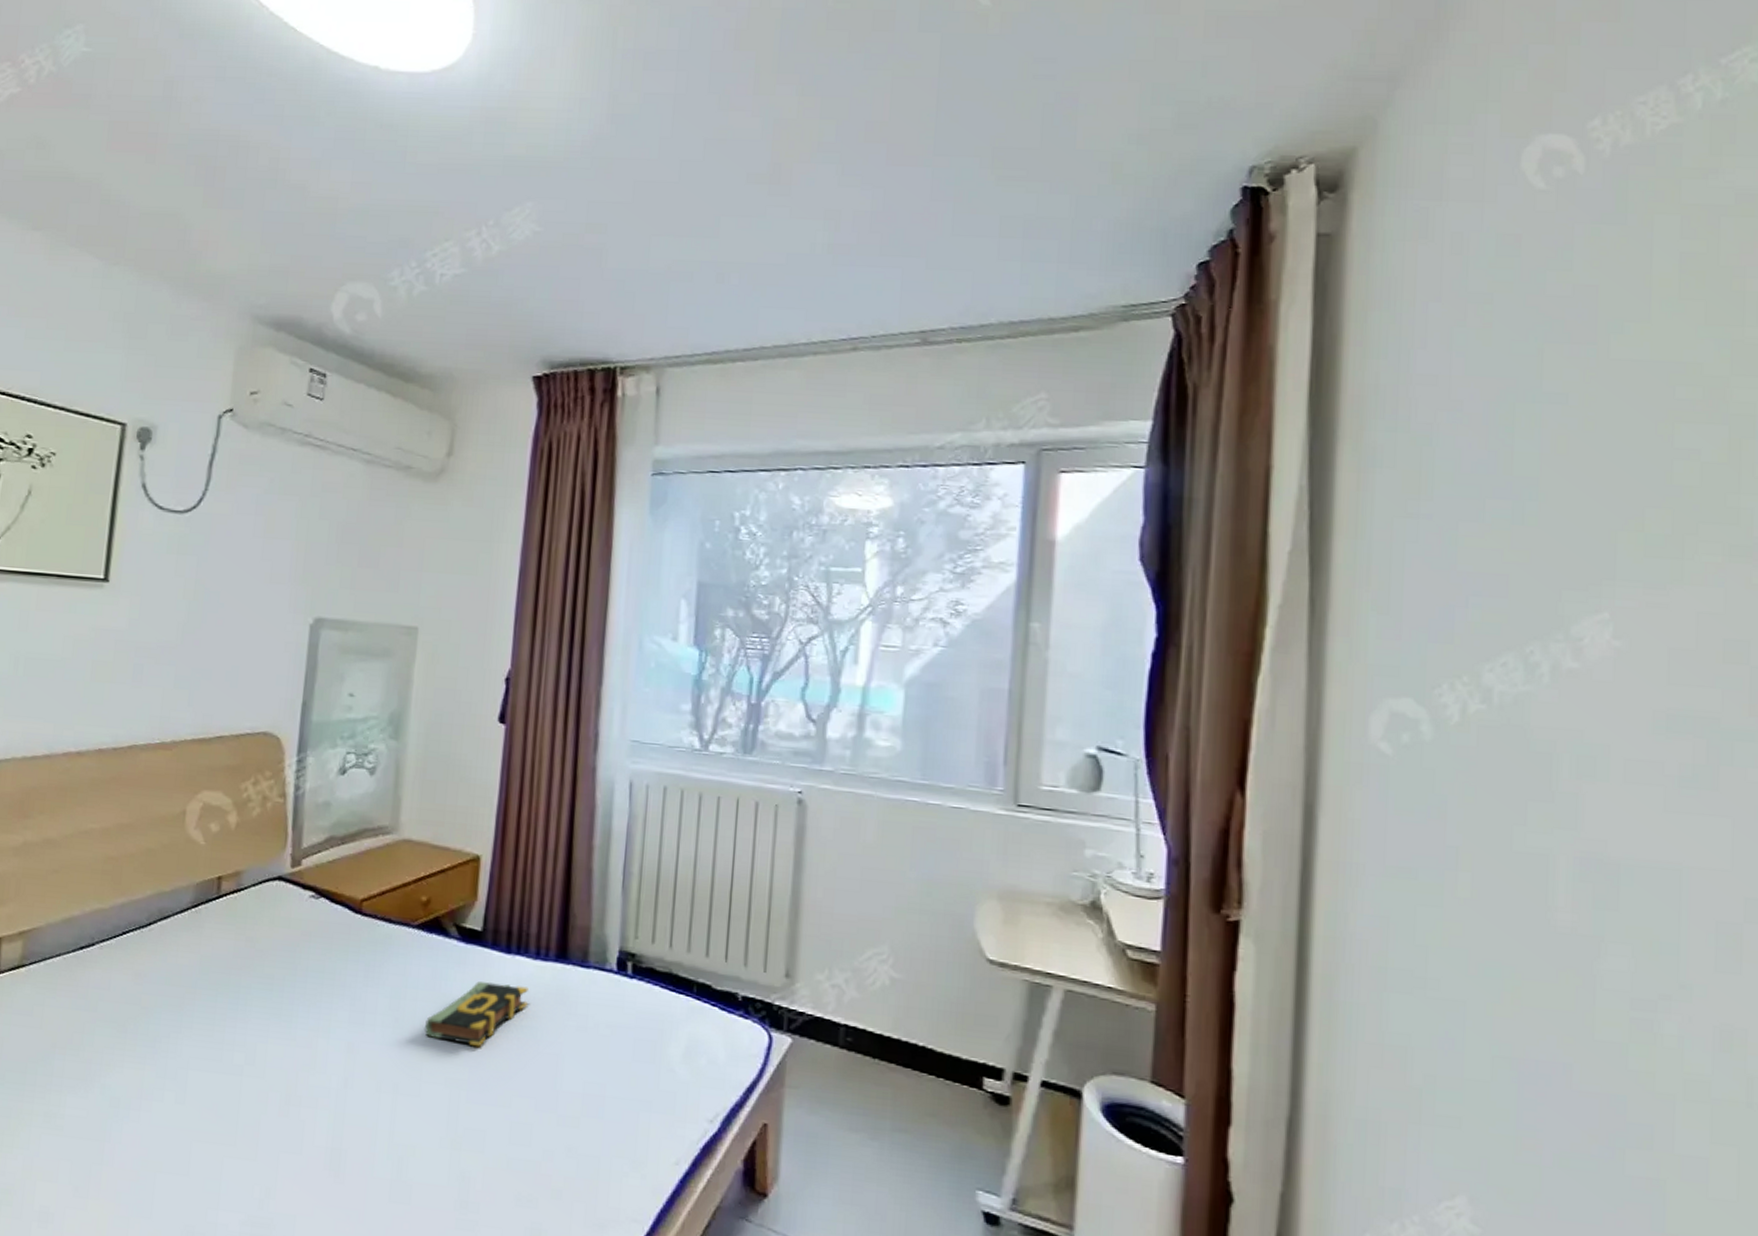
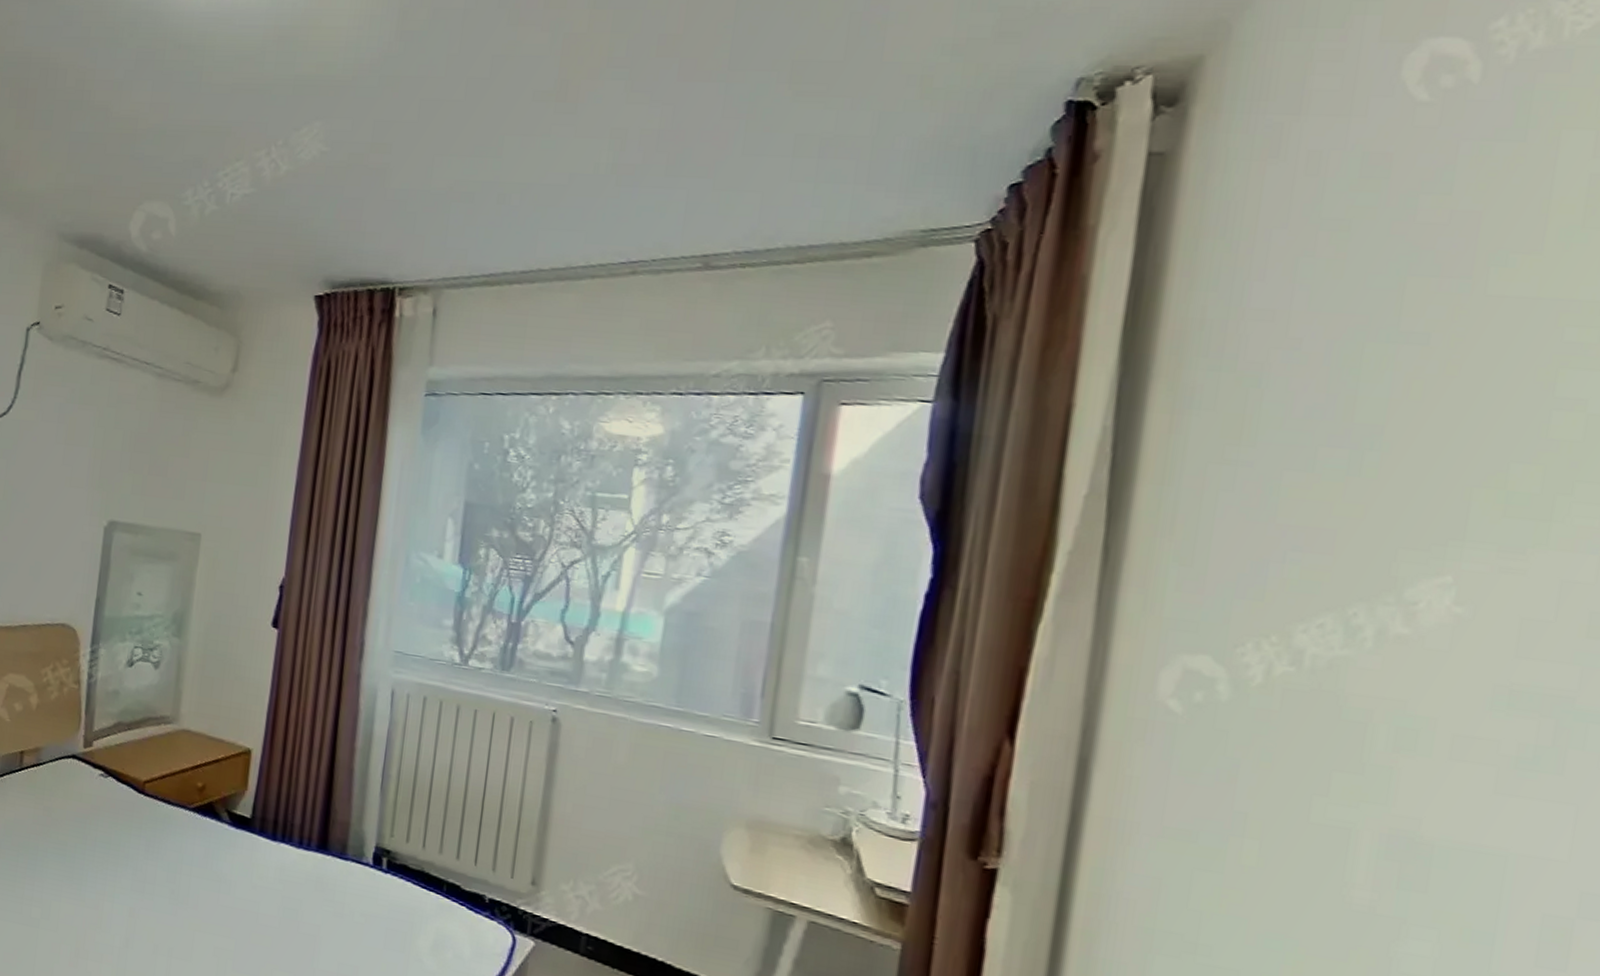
book: present [425,981,529,1048] -> none [197,863,291,923]

